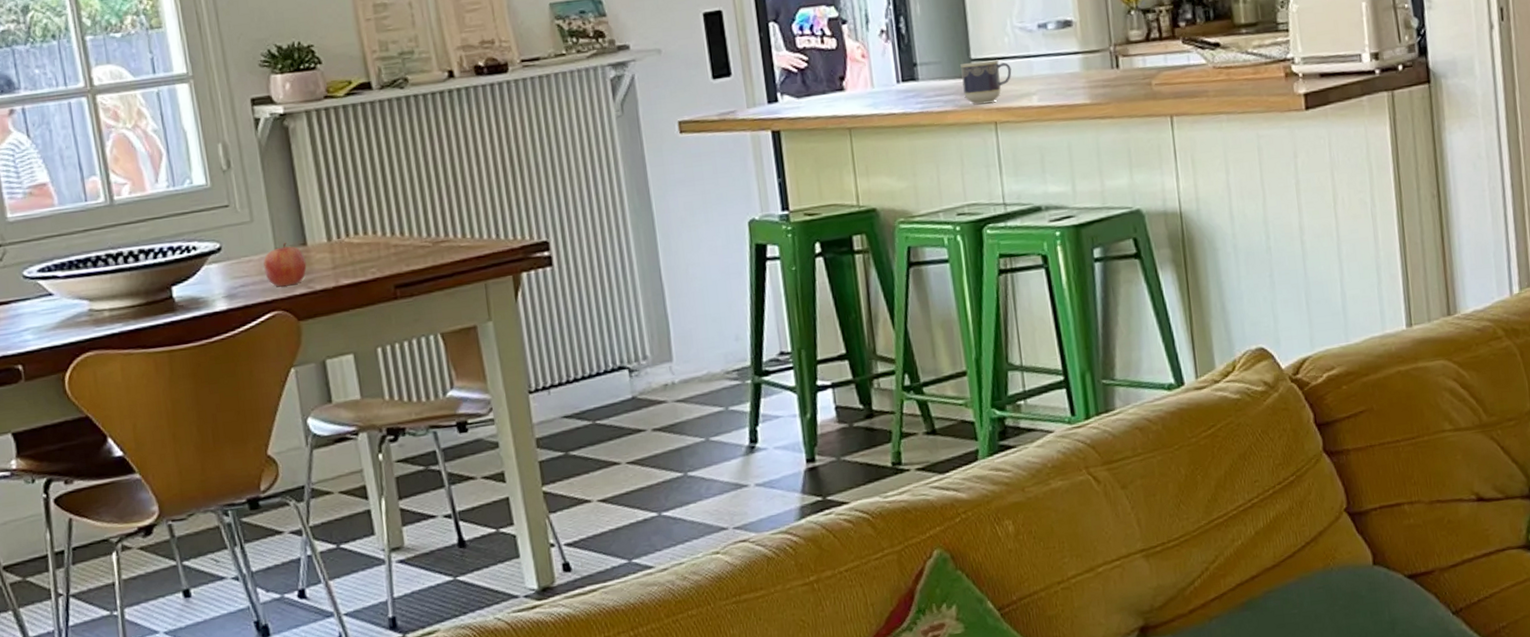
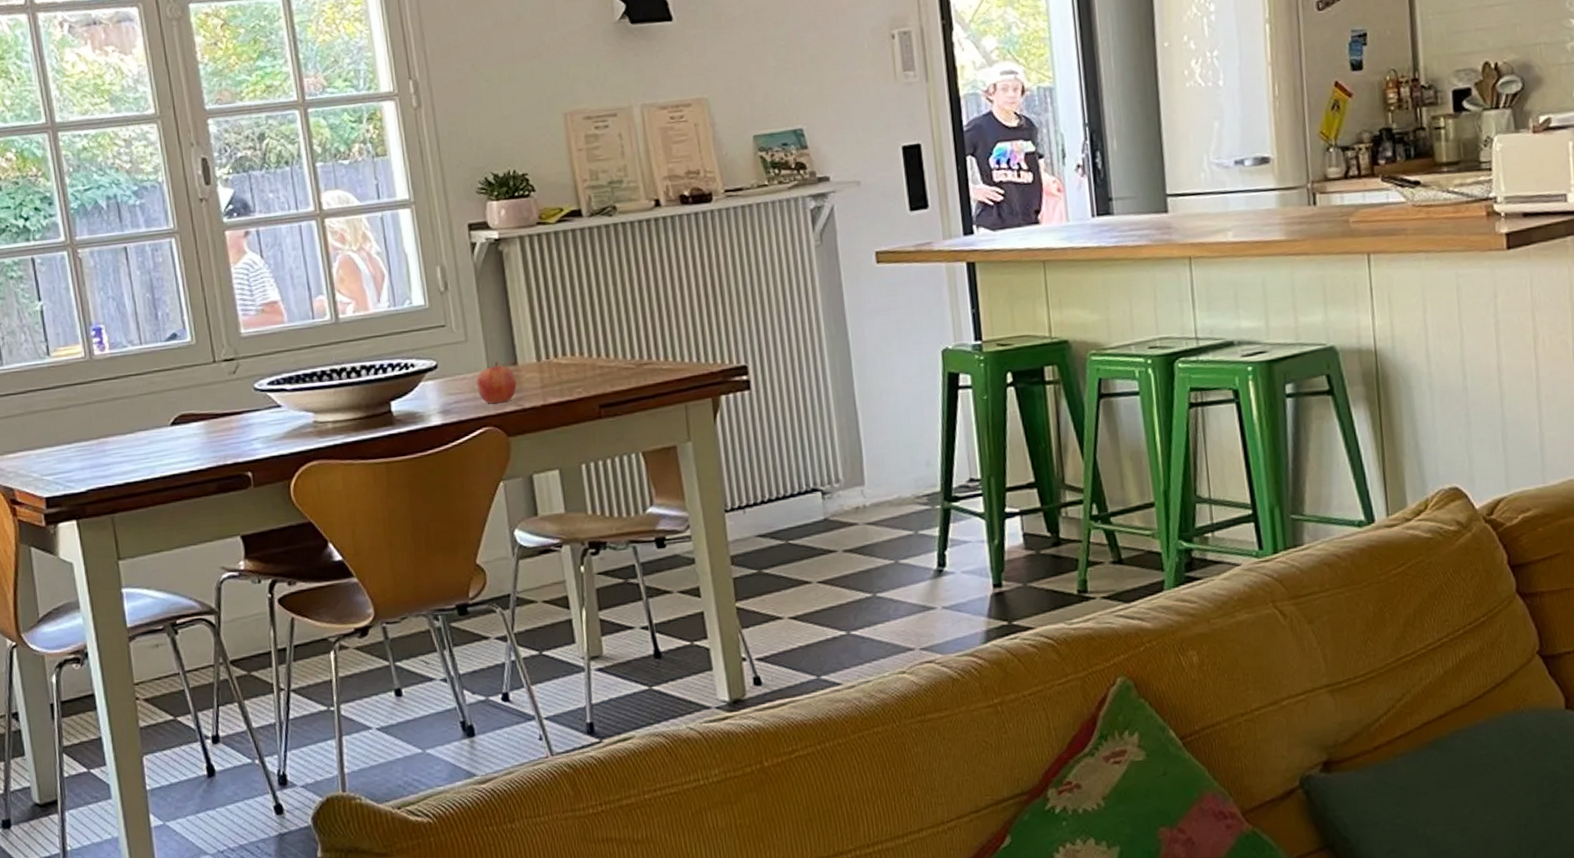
cup: present [960,60,1012,104] -> none [1156,195,1207,239]

